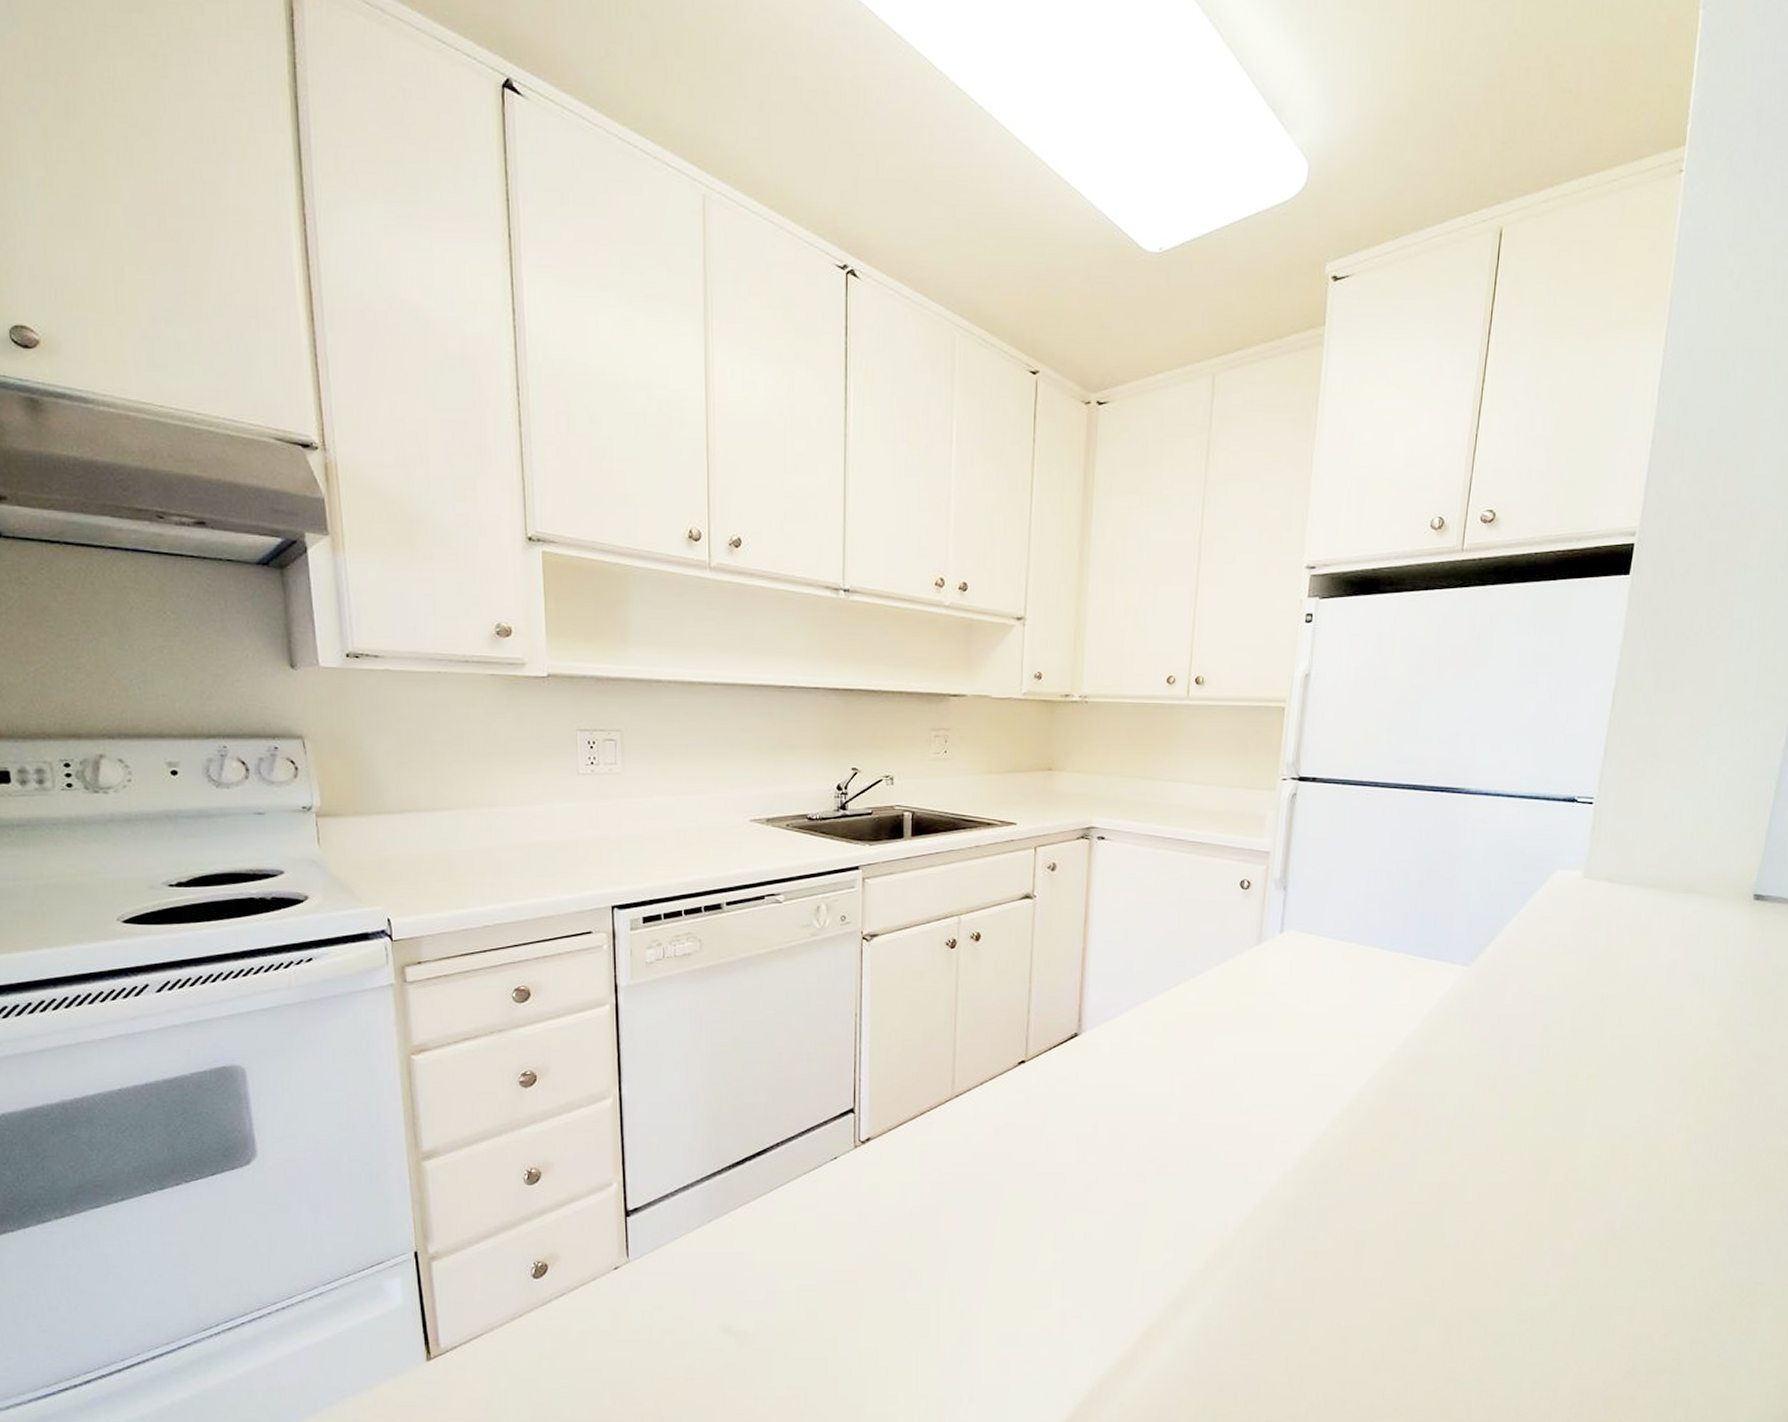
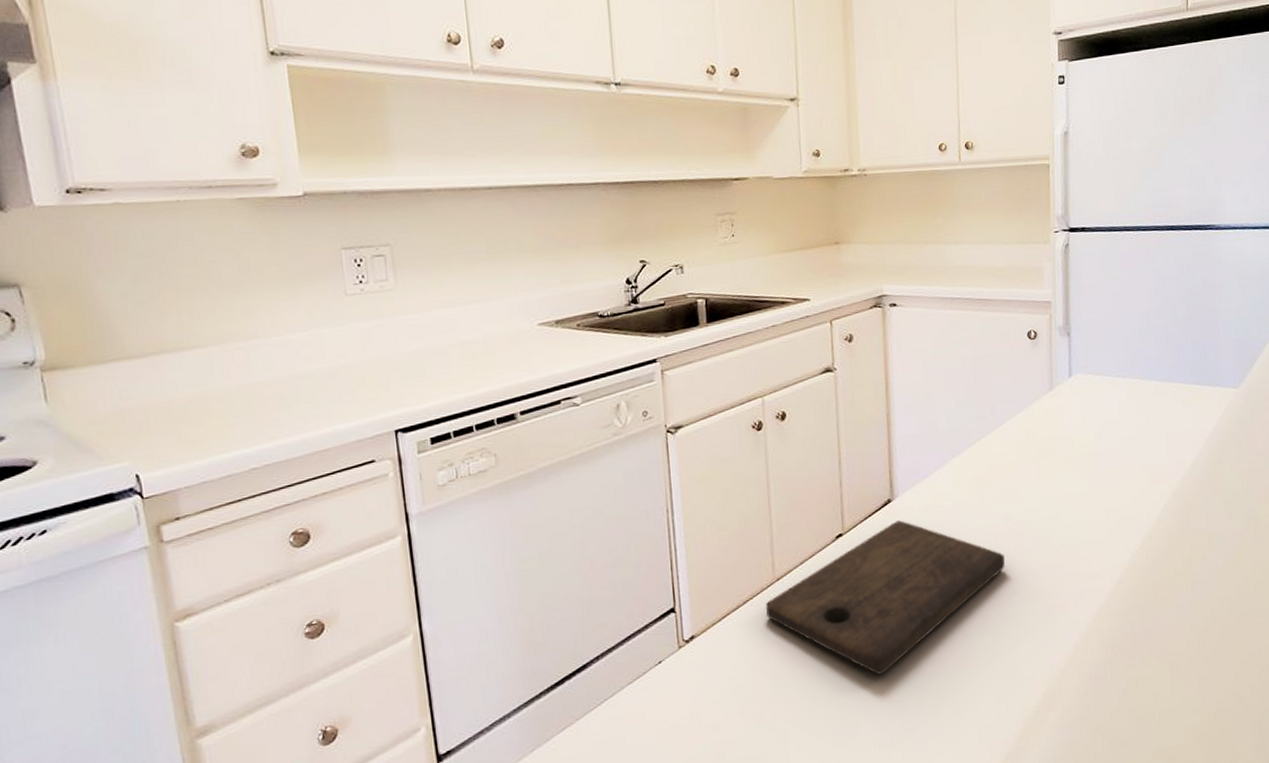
cutting board: none [942,1055,1190,1205] -> present [766,520,1005,676]

